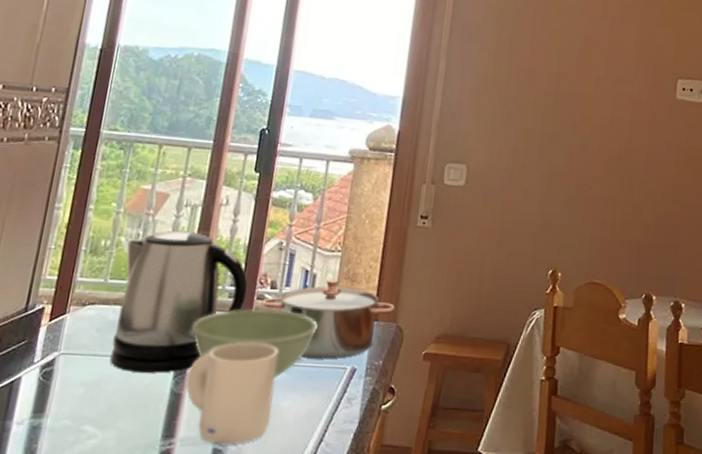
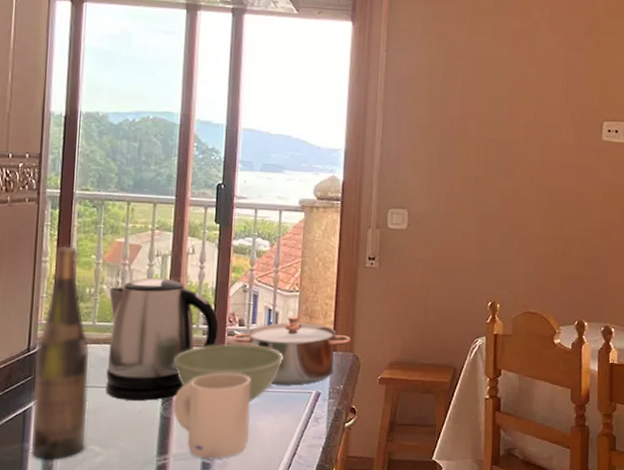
wine bottle: none [12,191,98,443] -> present [30,246,90,461]

